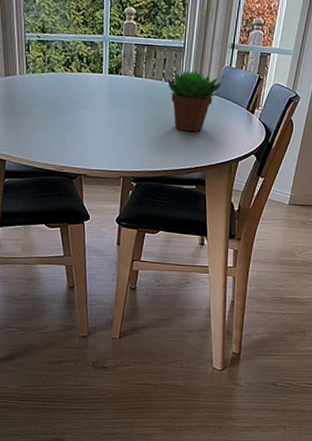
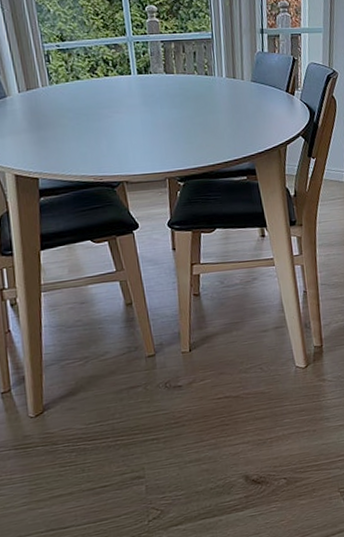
succulent plant: present [167,70,221,132] -> none [200,60,256,122]

